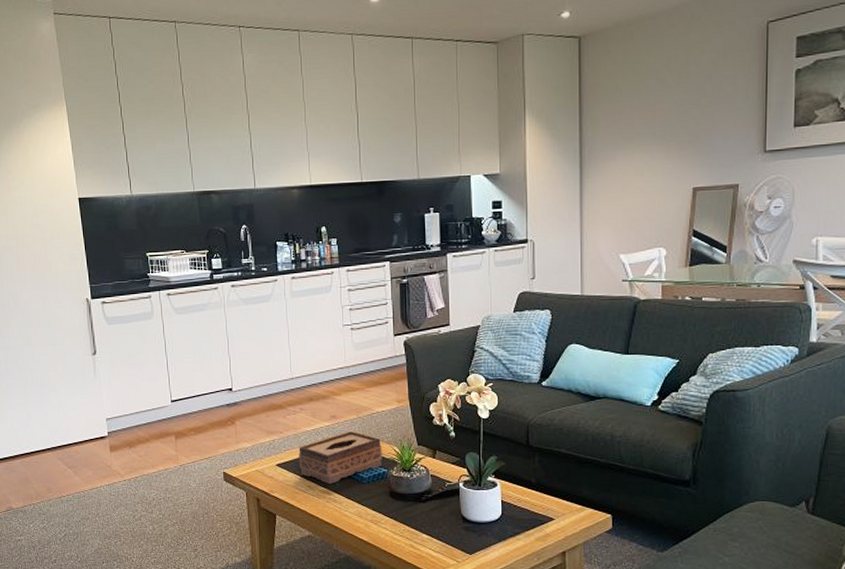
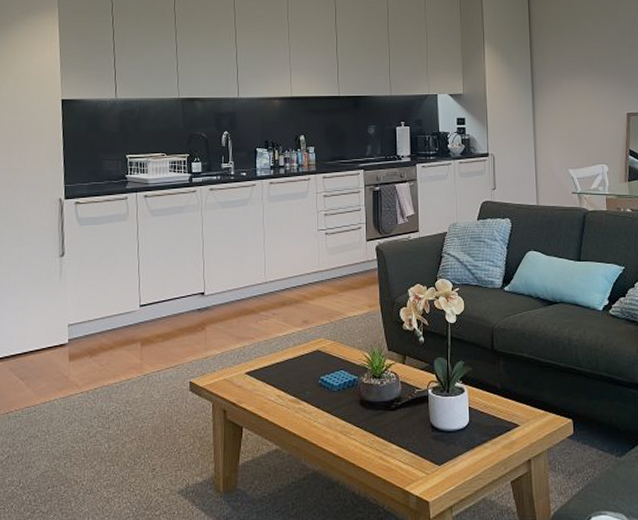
tissue box: present [299,431,382,484] -> none [269,337,353,393]

